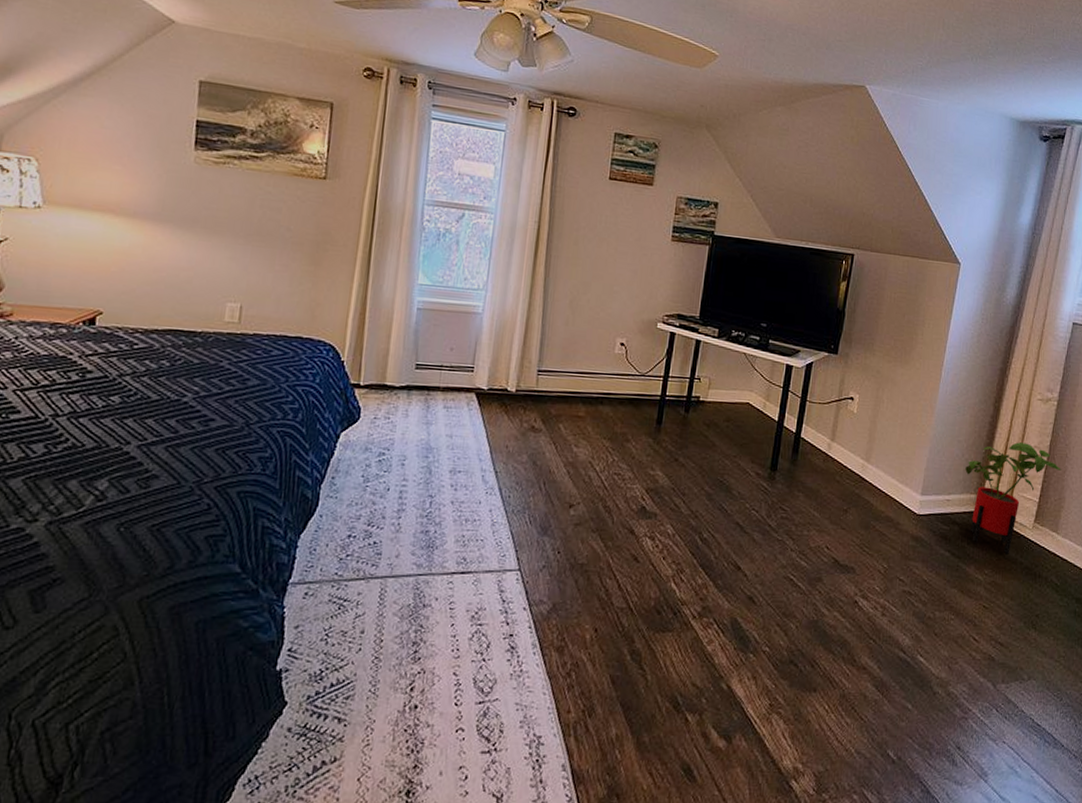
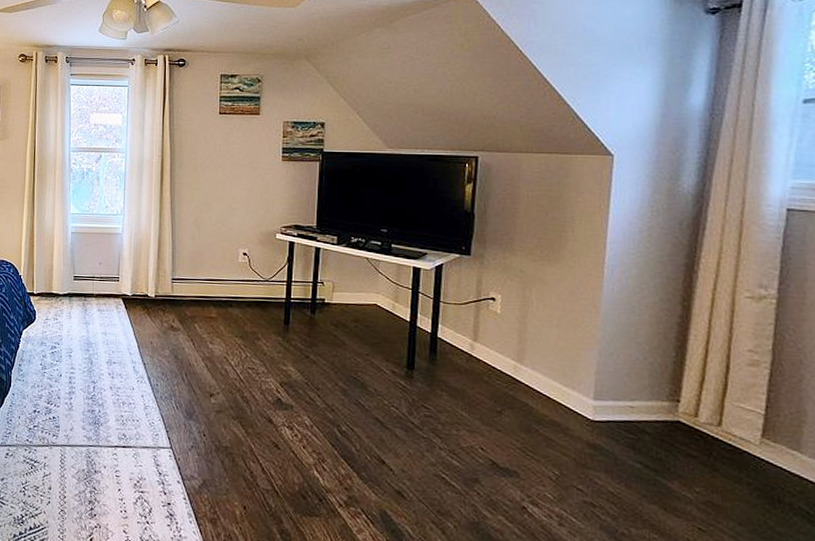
house plant: present [965,442,1062,554] -> none [650,345,796,472]

